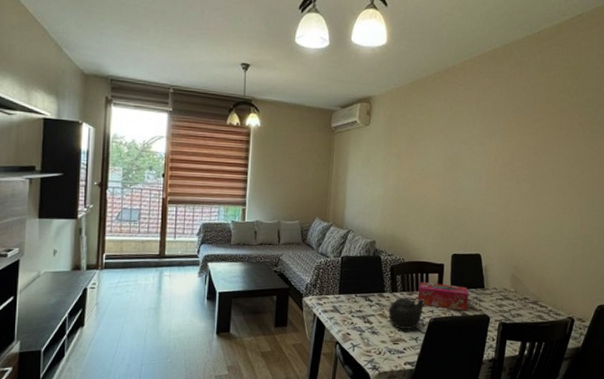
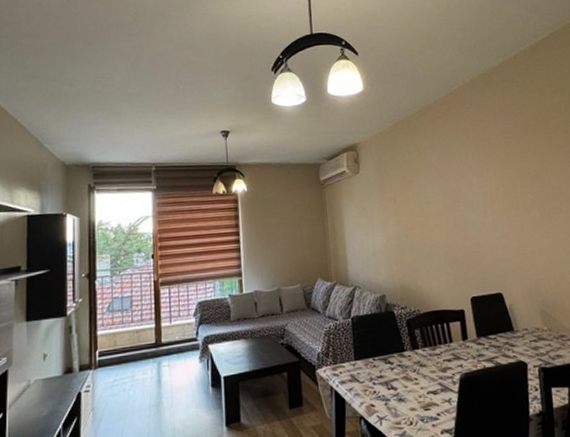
teapot: present [388,297,425,329] -> none [411,353,451,391]
tissue box: present [417,282,469,311] -> none [441,332,500,361]

